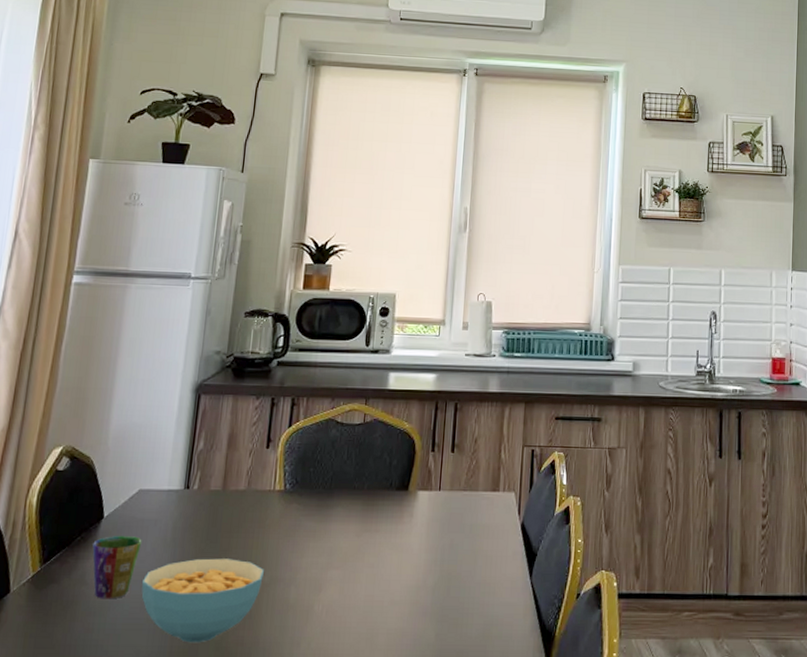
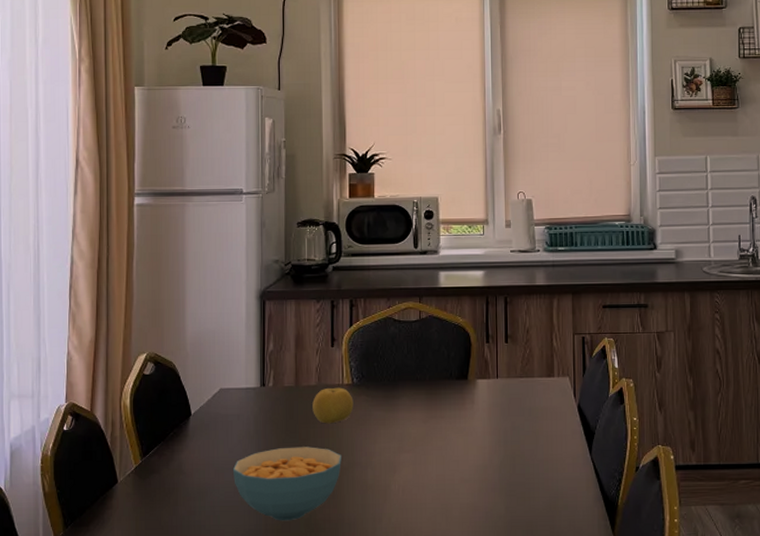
cup: present [92,536,142,599] -> none [185,430,228,486]
fruit: none [238,493,284,534] -> present [312,387,354,424]

